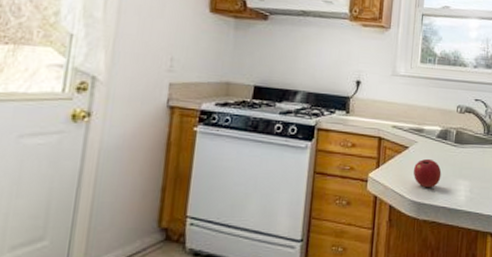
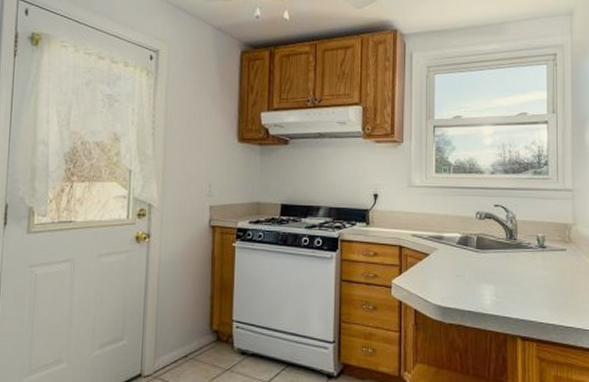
apple: present [414,158,442,188] -> none [436,264,464,293]

